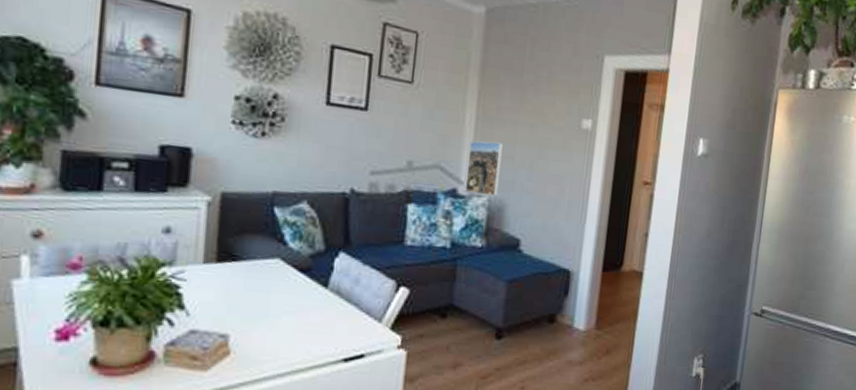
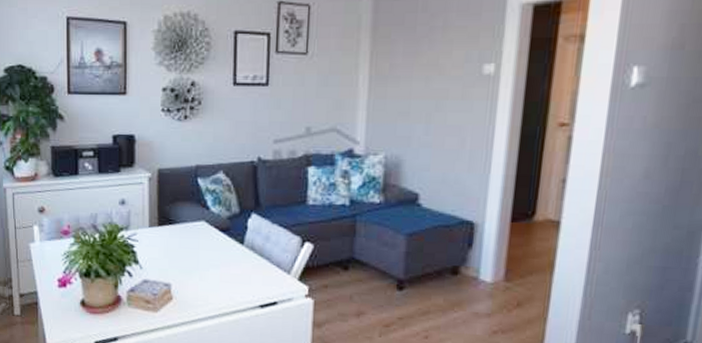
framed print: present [464,141,503,197] -> none [361,99,397,153]

